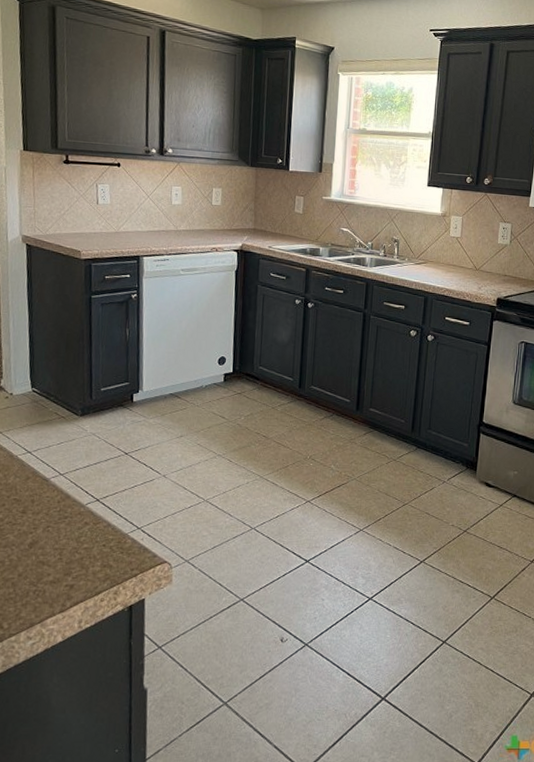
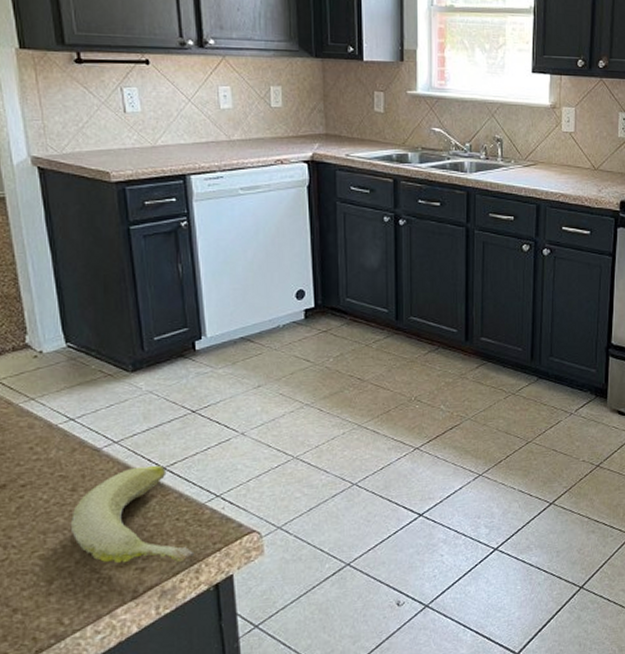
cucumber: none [18,497,115,583] -> present [70,465,195,564]

